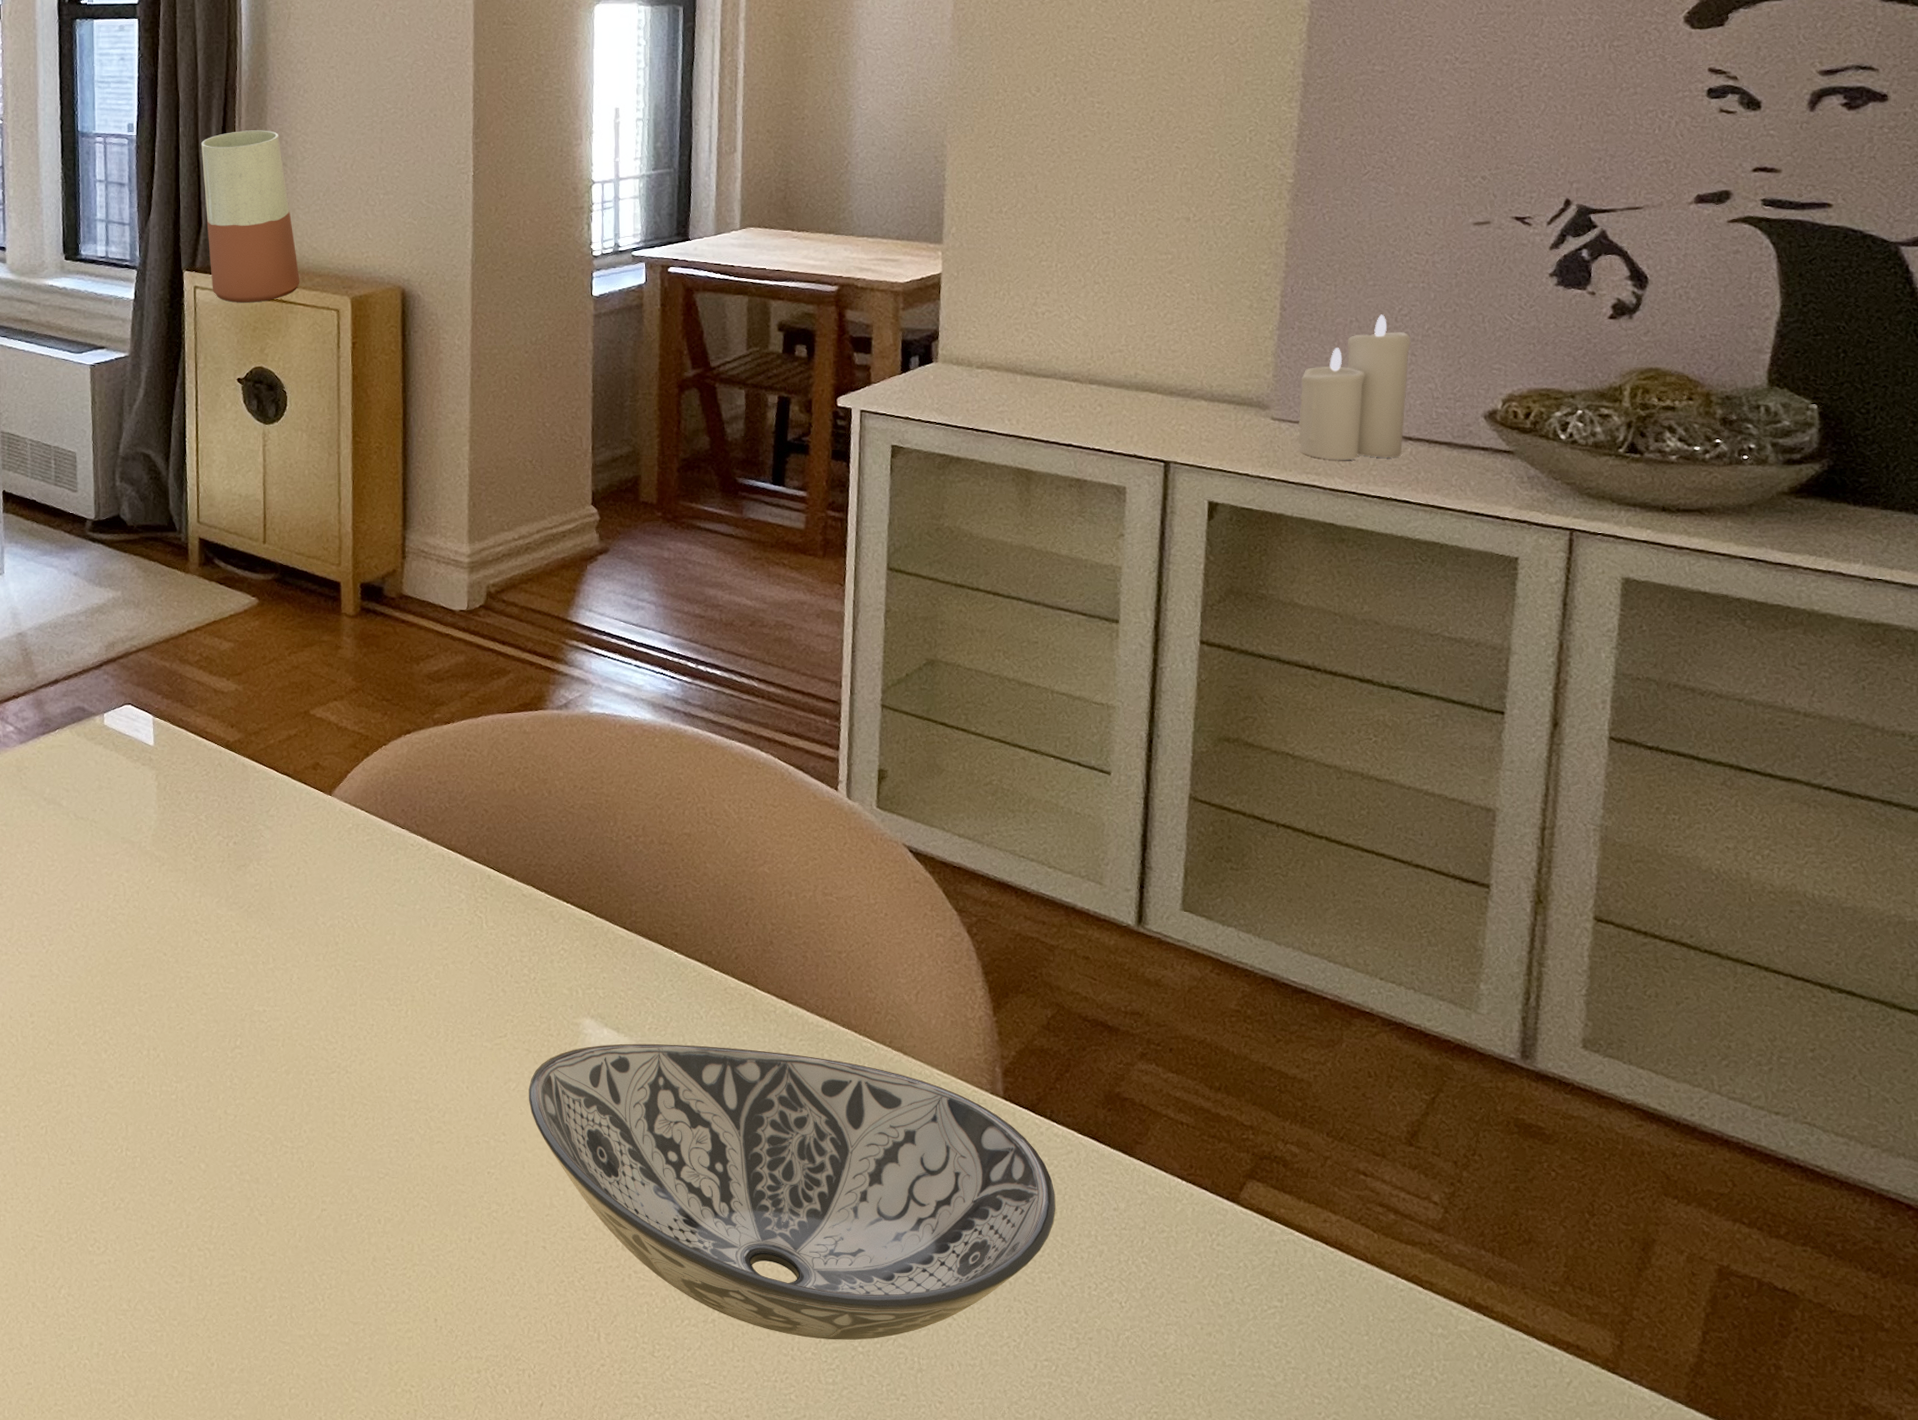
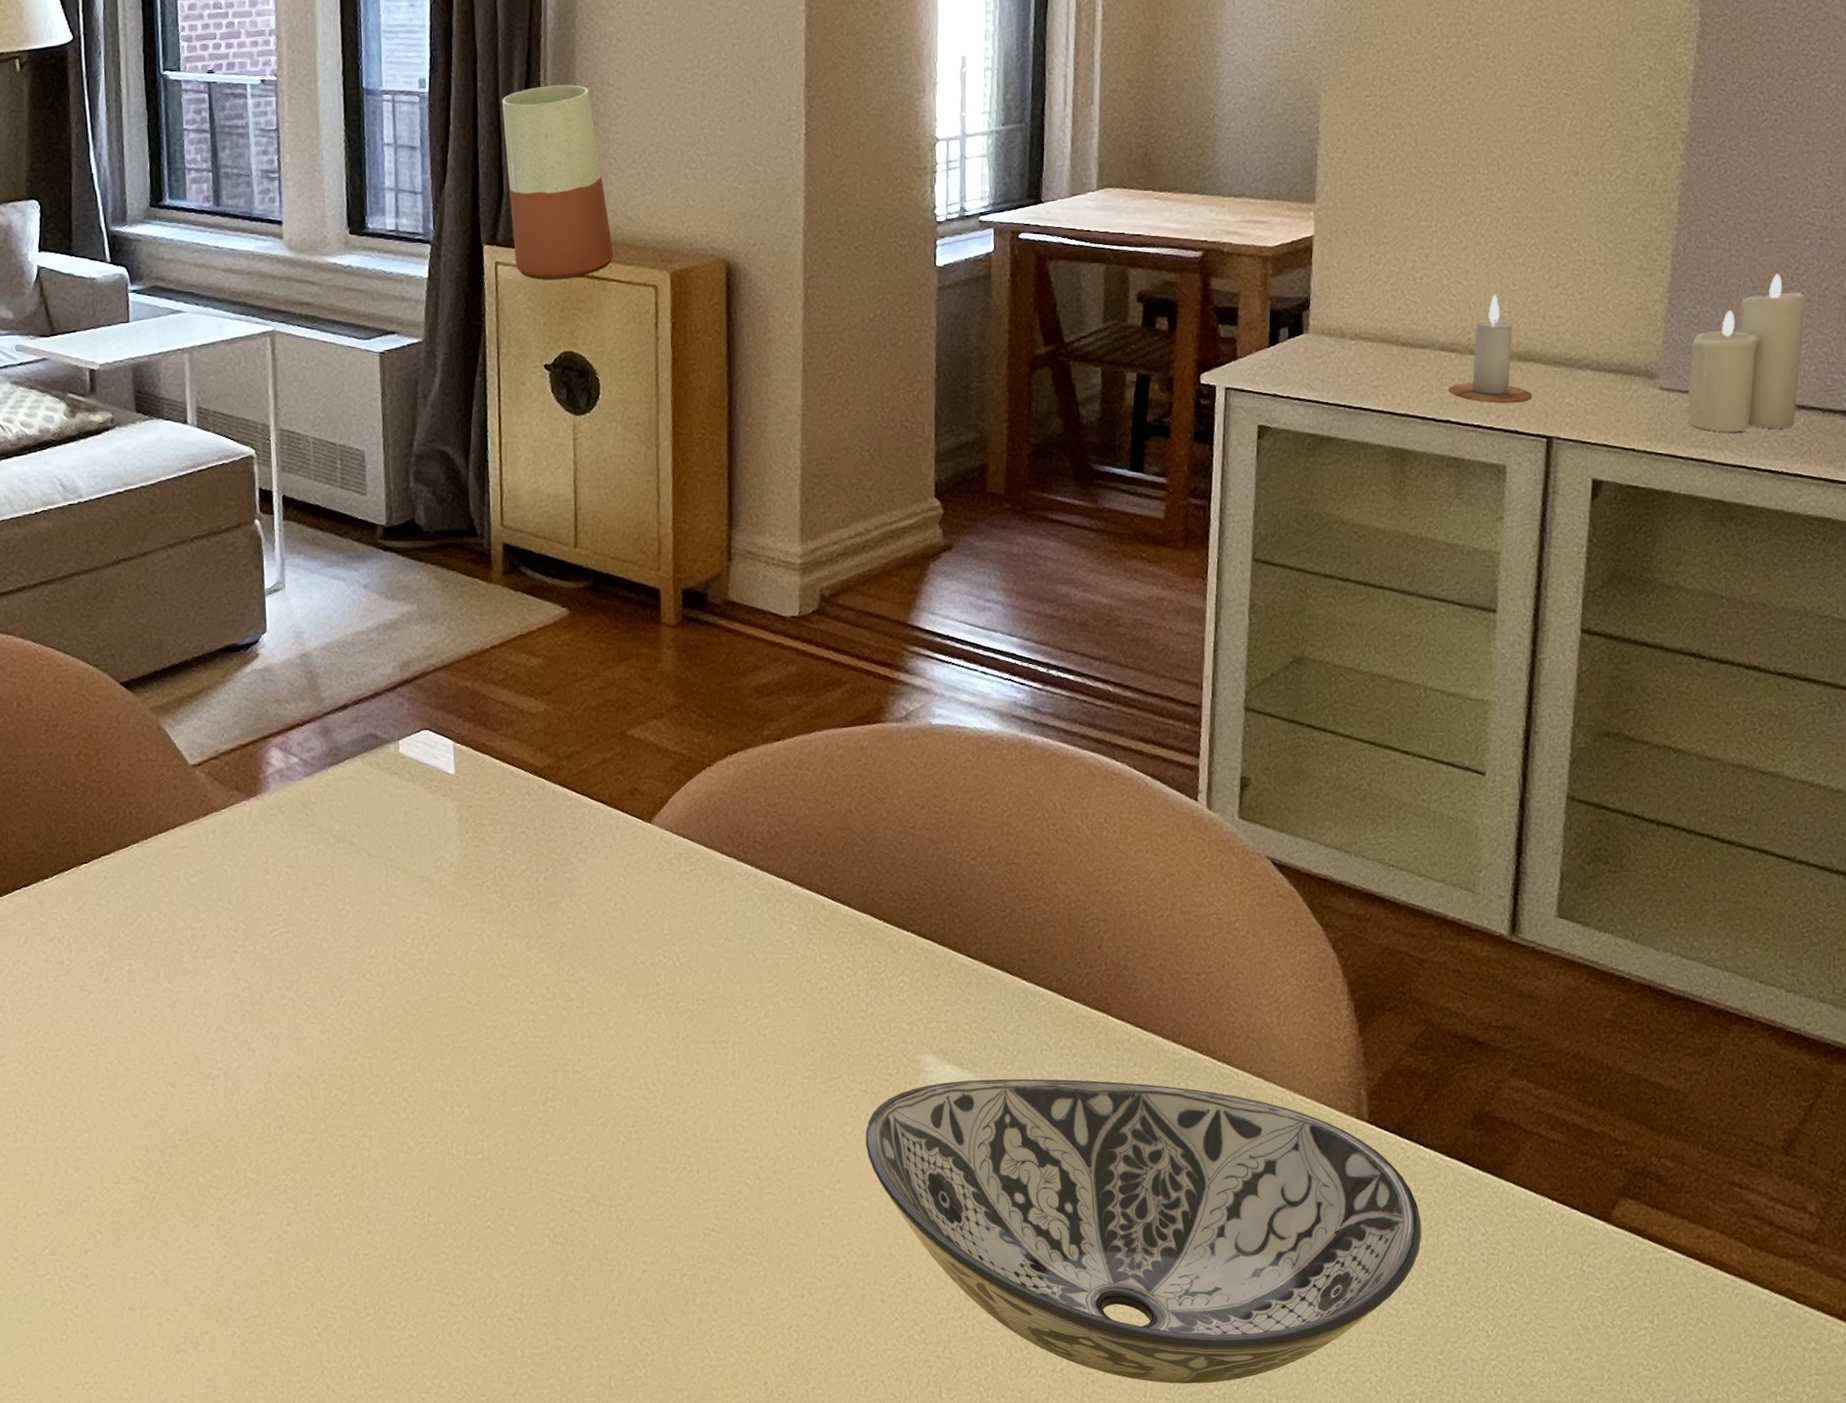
candle: none [1070,329,1149,430] -> present [1448,294,1532,404]

